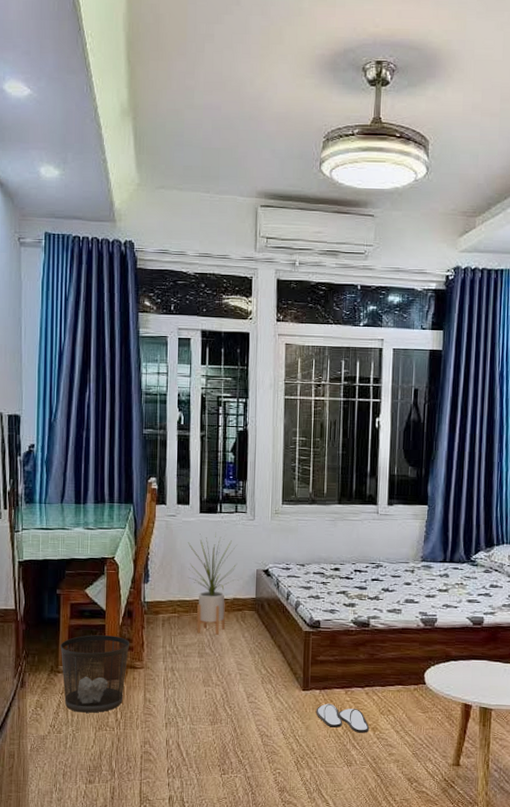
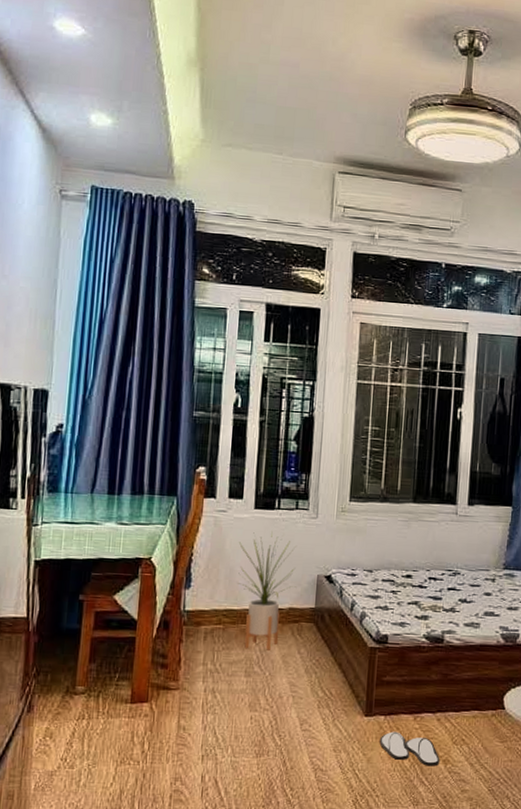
waste bin: present [60,635,130,713] -> none [79,649,165,743]

